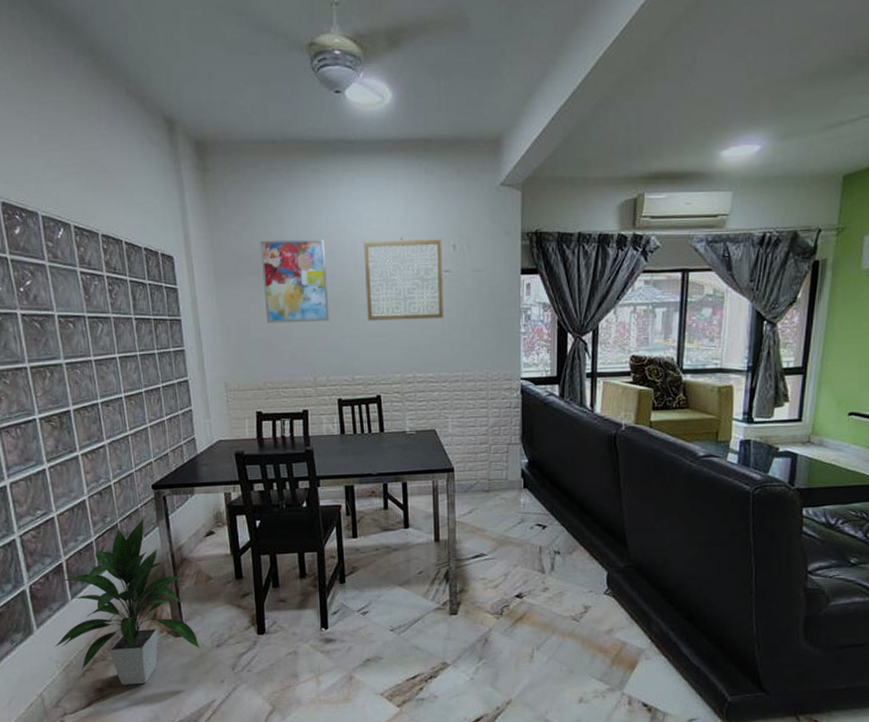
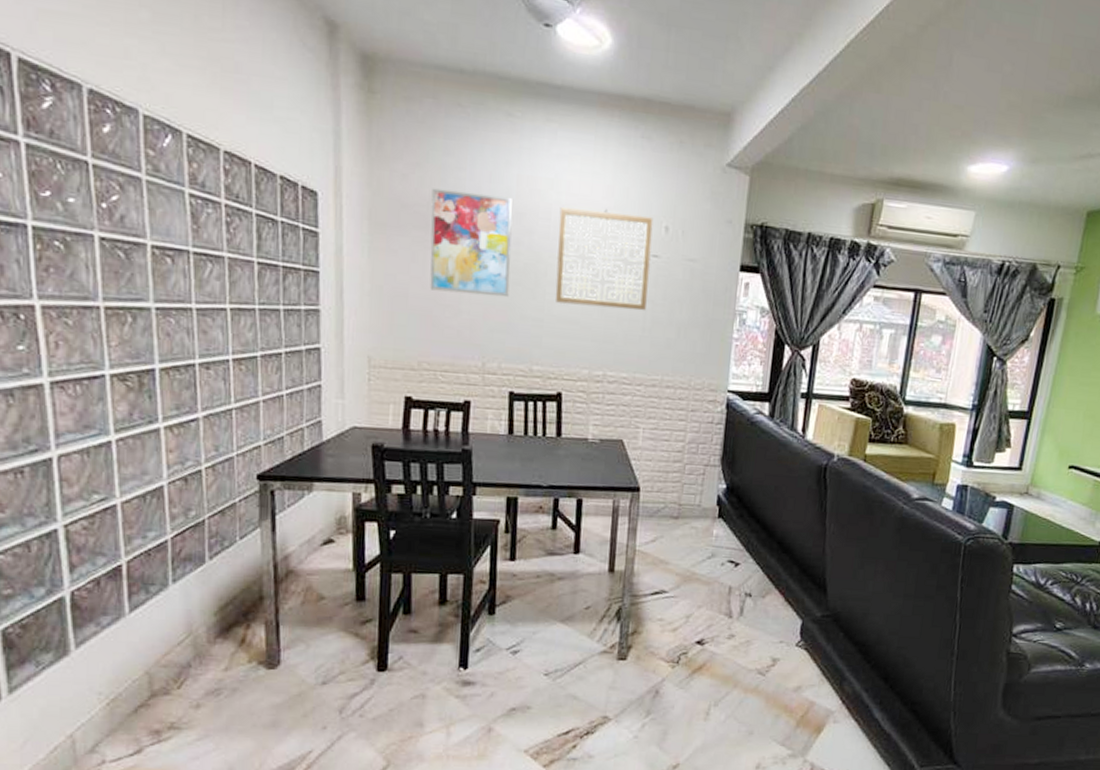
indoor plant: present [54,519,201,685] -> none [98,516,300,728]

